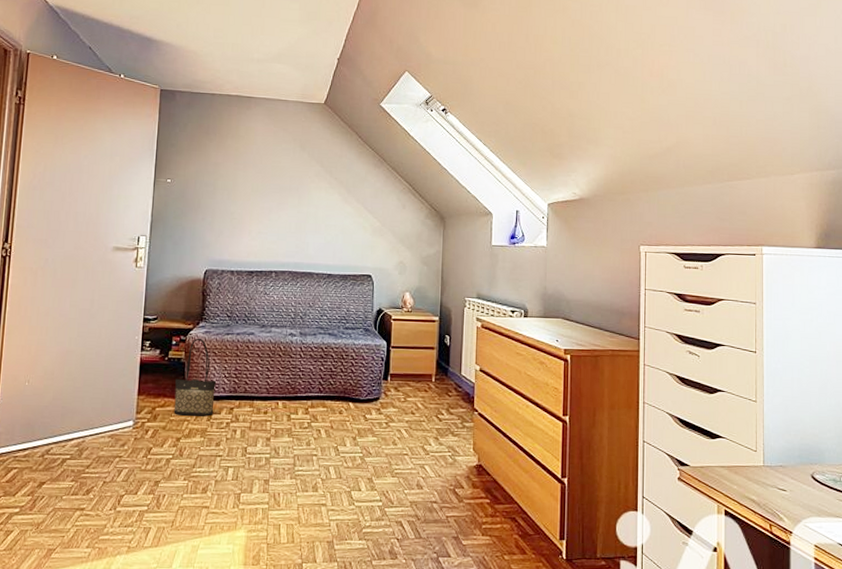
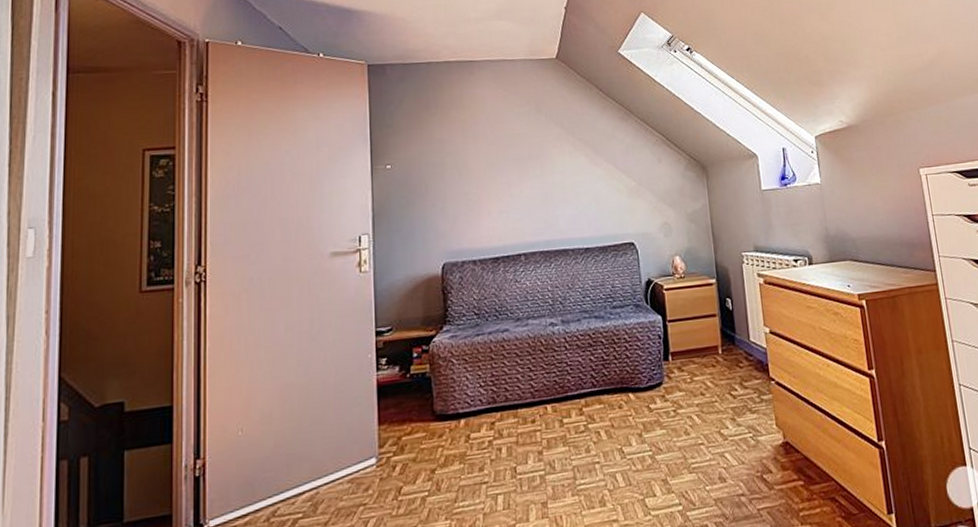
tote bag: present [173,338,217,416] -> none [422,345,472,442]

